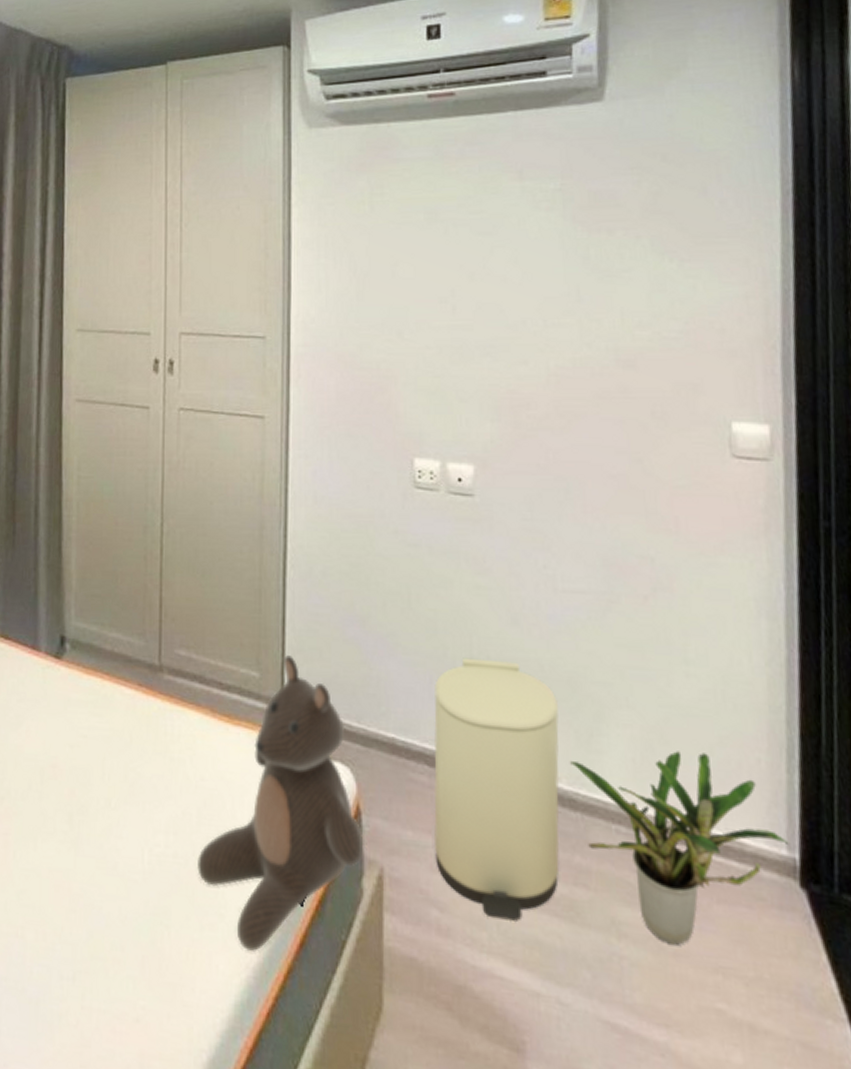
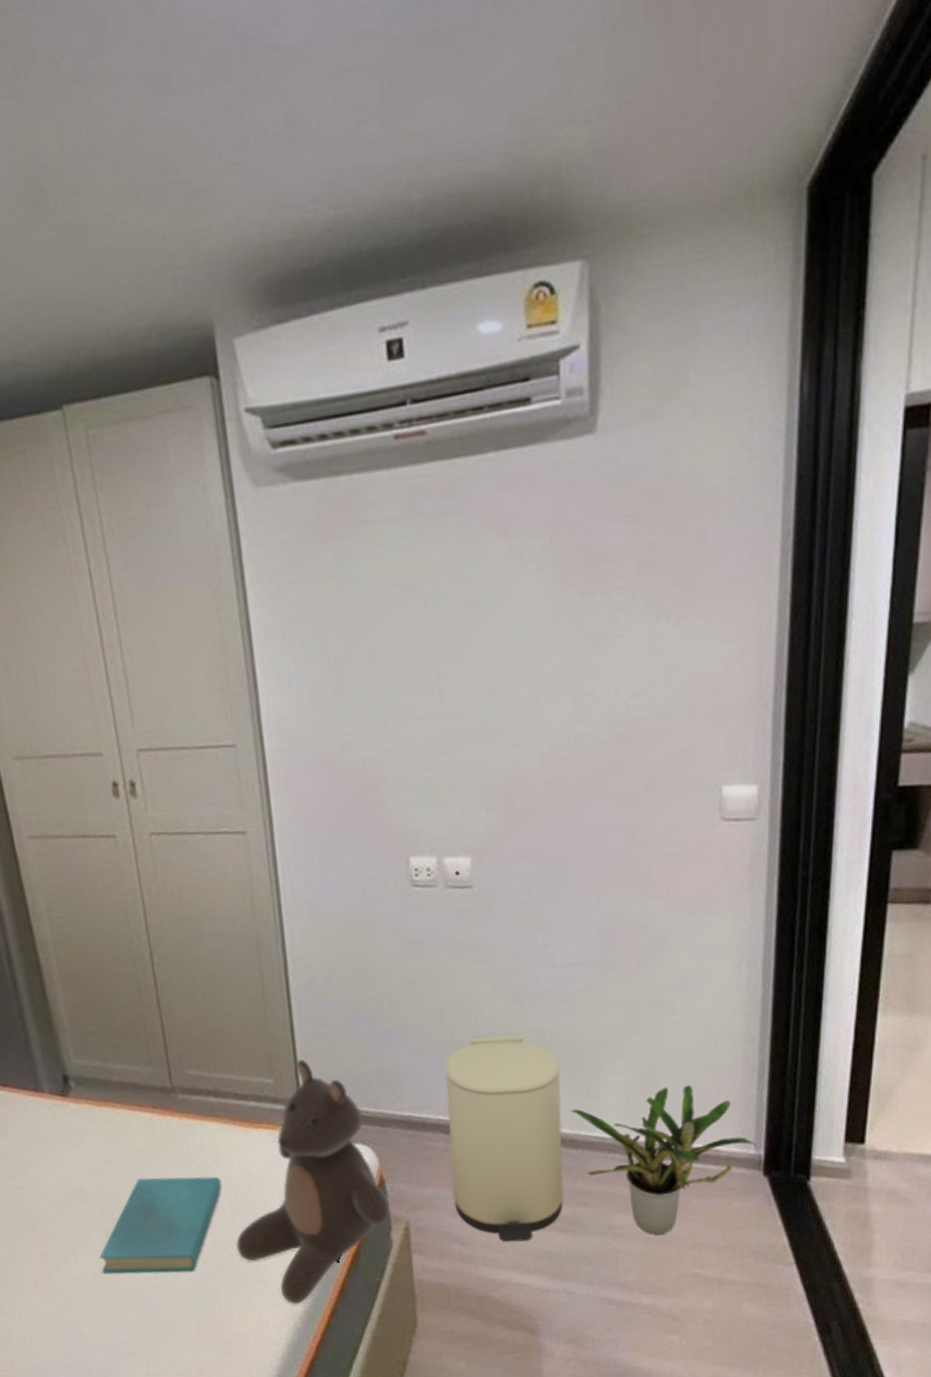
book: none [58,762,192,886] -> present [99,1176,222,1273]

